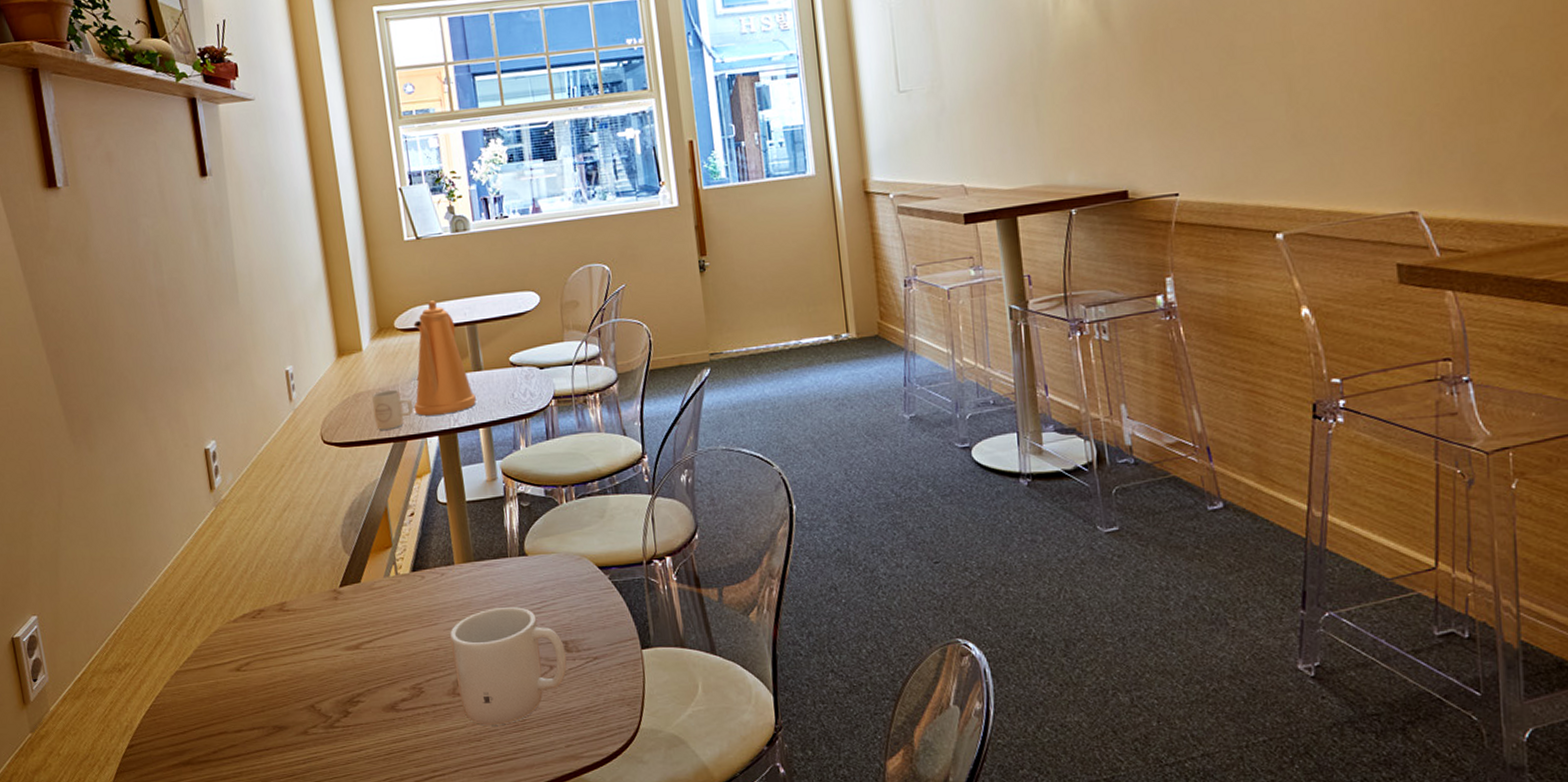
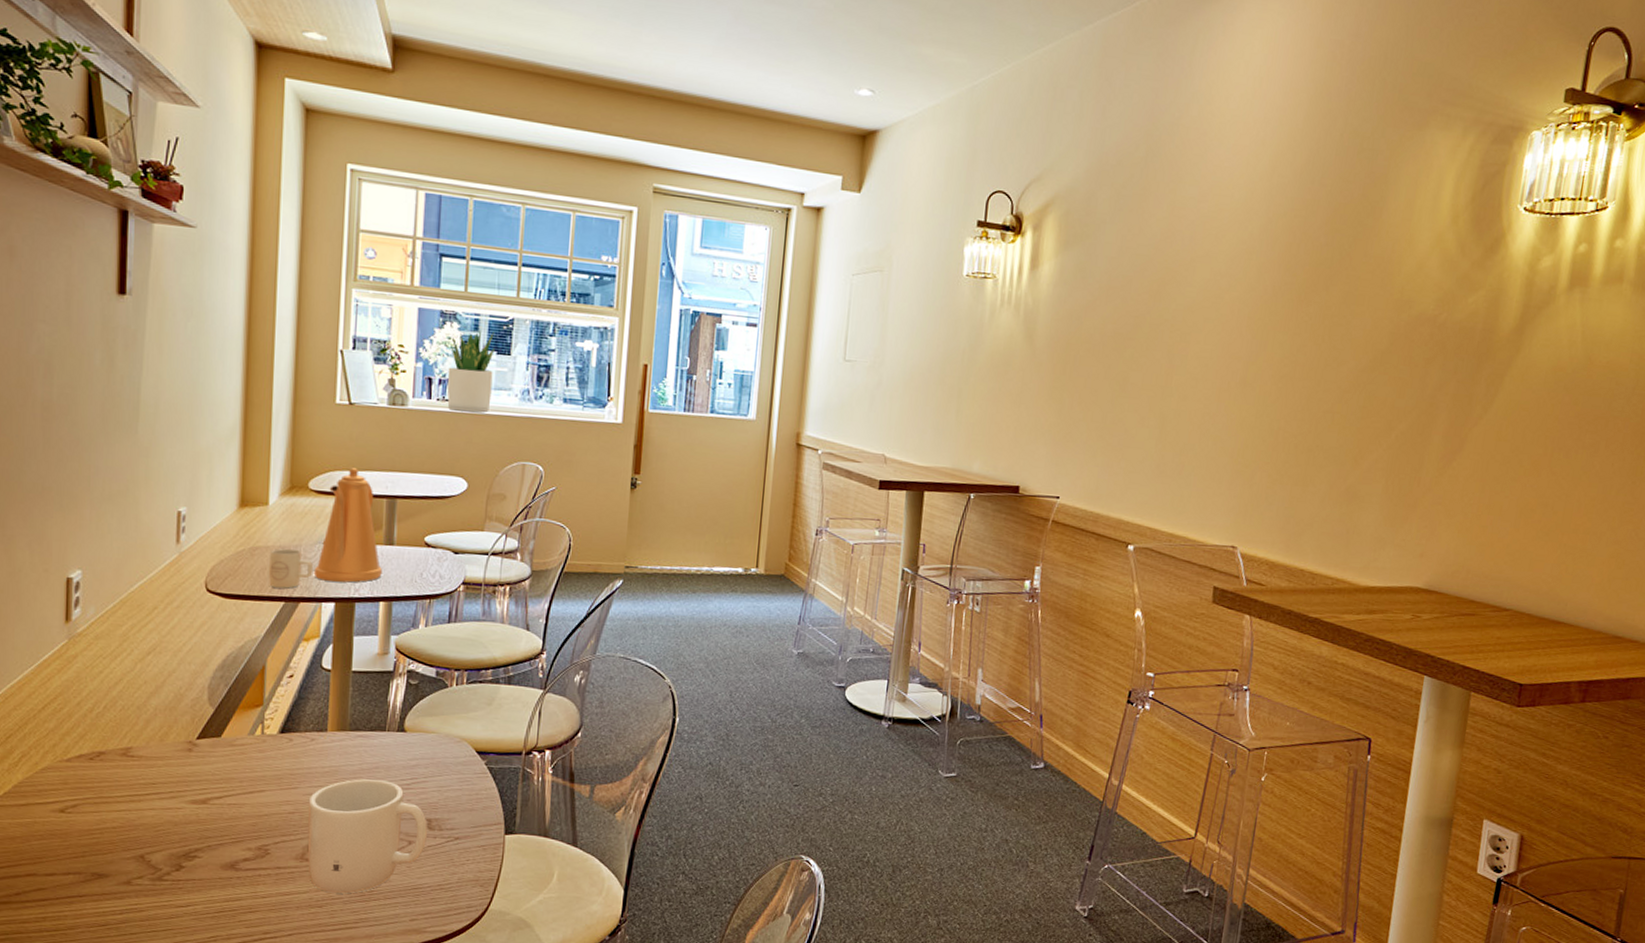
planter: none [499,139,547,226] -> present [446,329,495,413]

